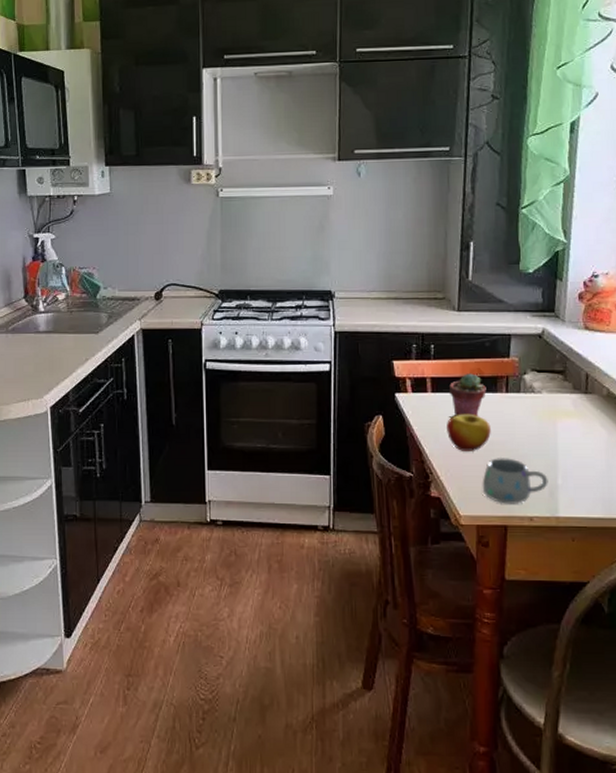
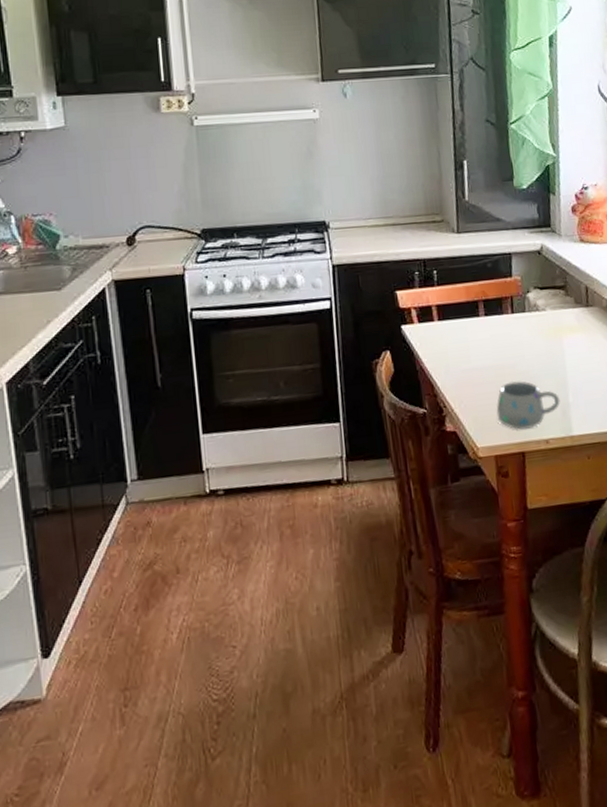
apple: present [447,413,491,451] -> none [456,339,501,380]
potted succulent: present [450,373,487,416] -> none [456,297,493,343]

